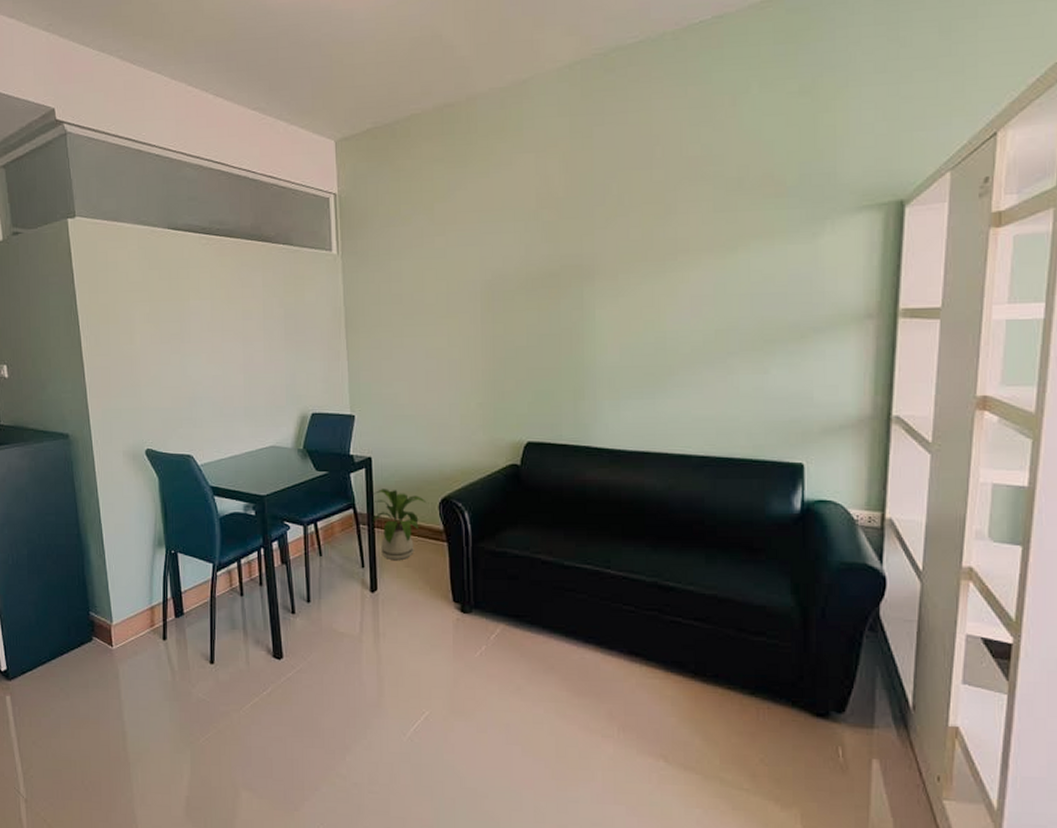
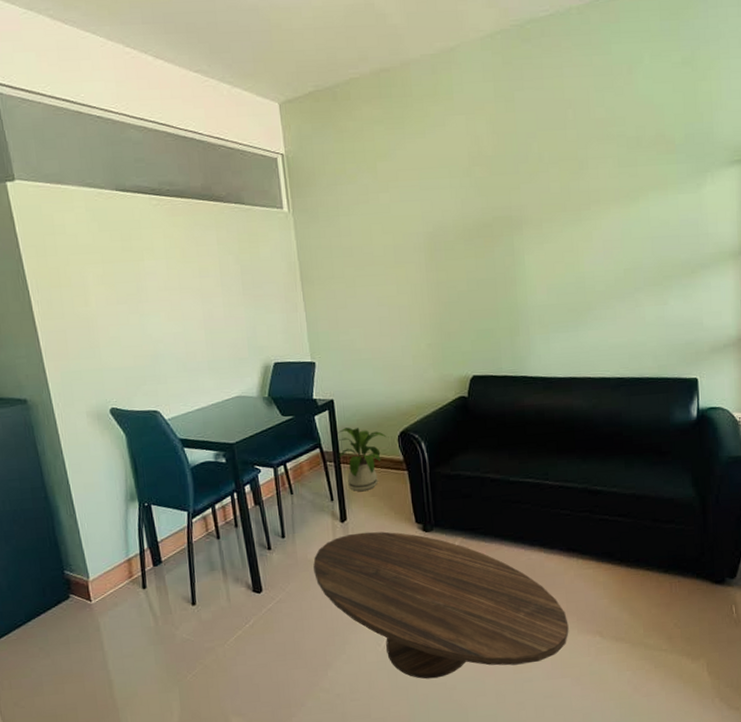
coffee table: none [338,606,626,782] -> present [313,531,569,679]

